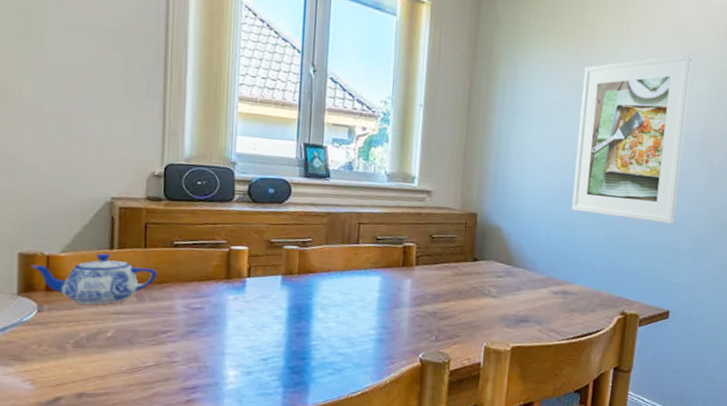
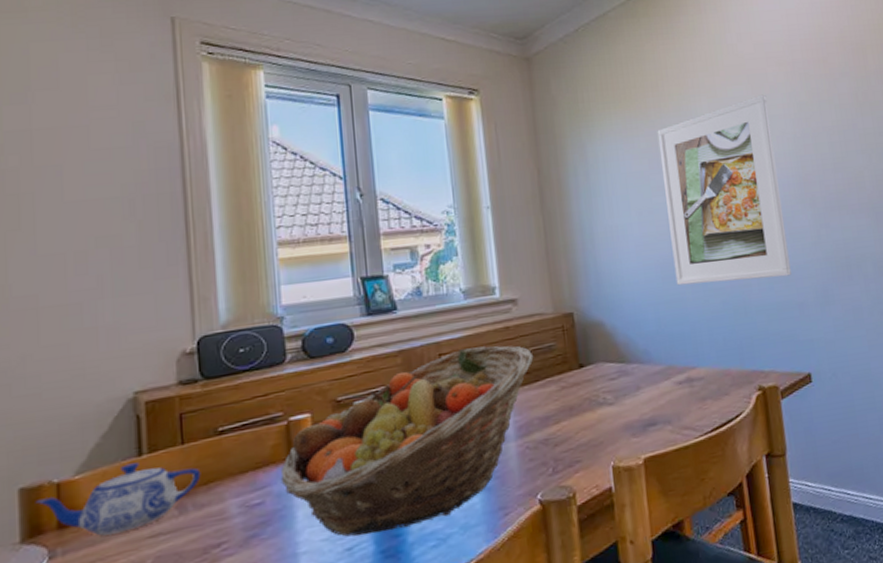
fruit basket: none [218,223,437,354] -> present [280,345,534,537]

